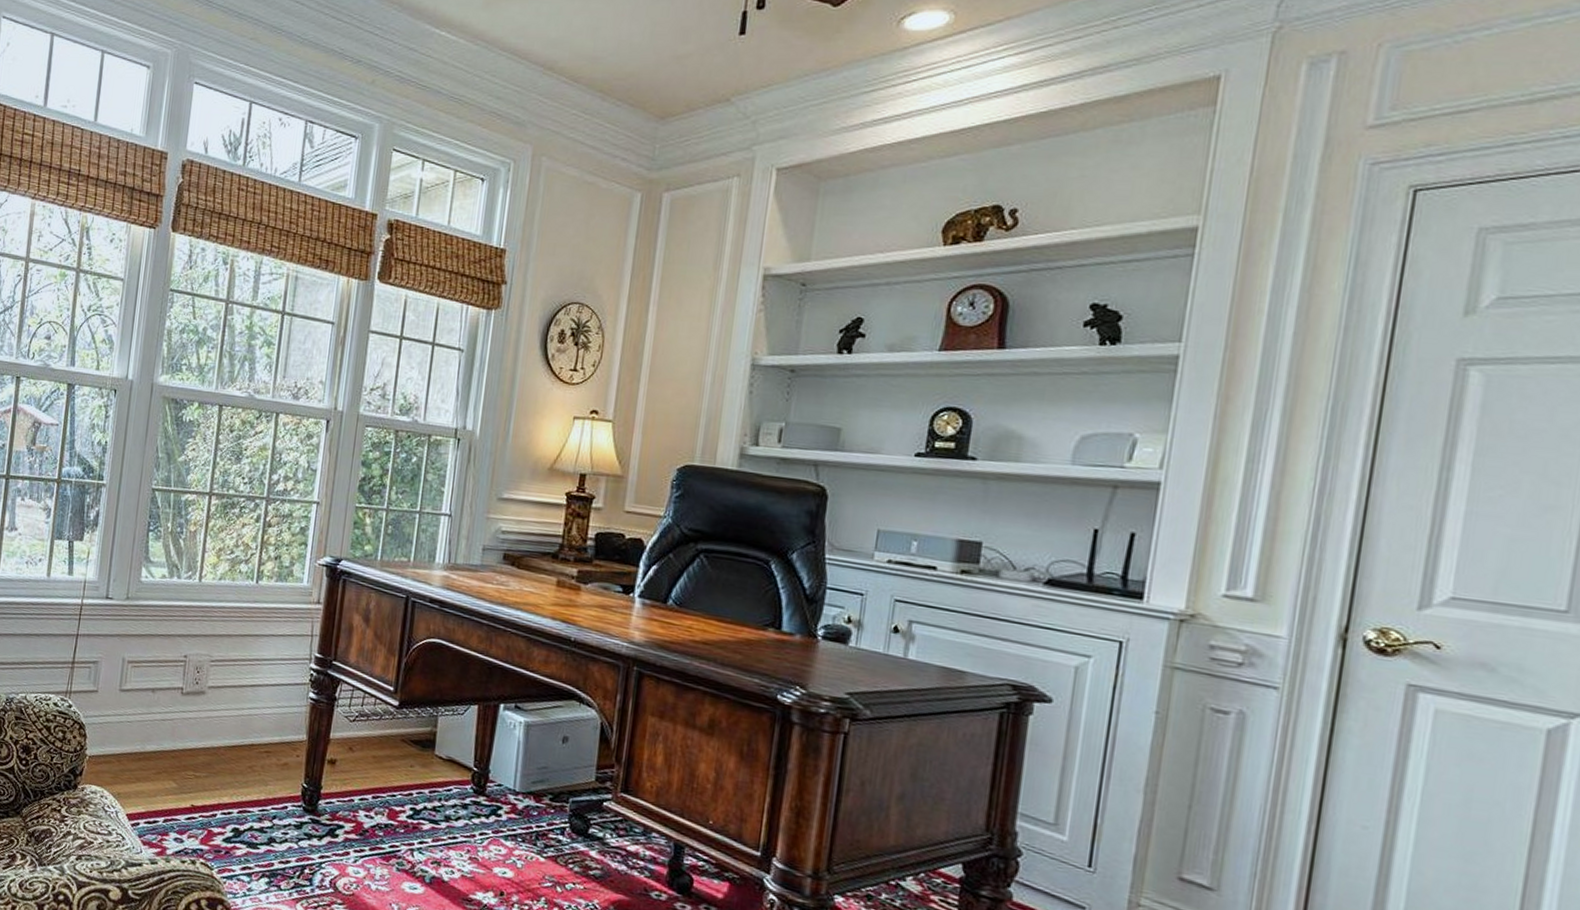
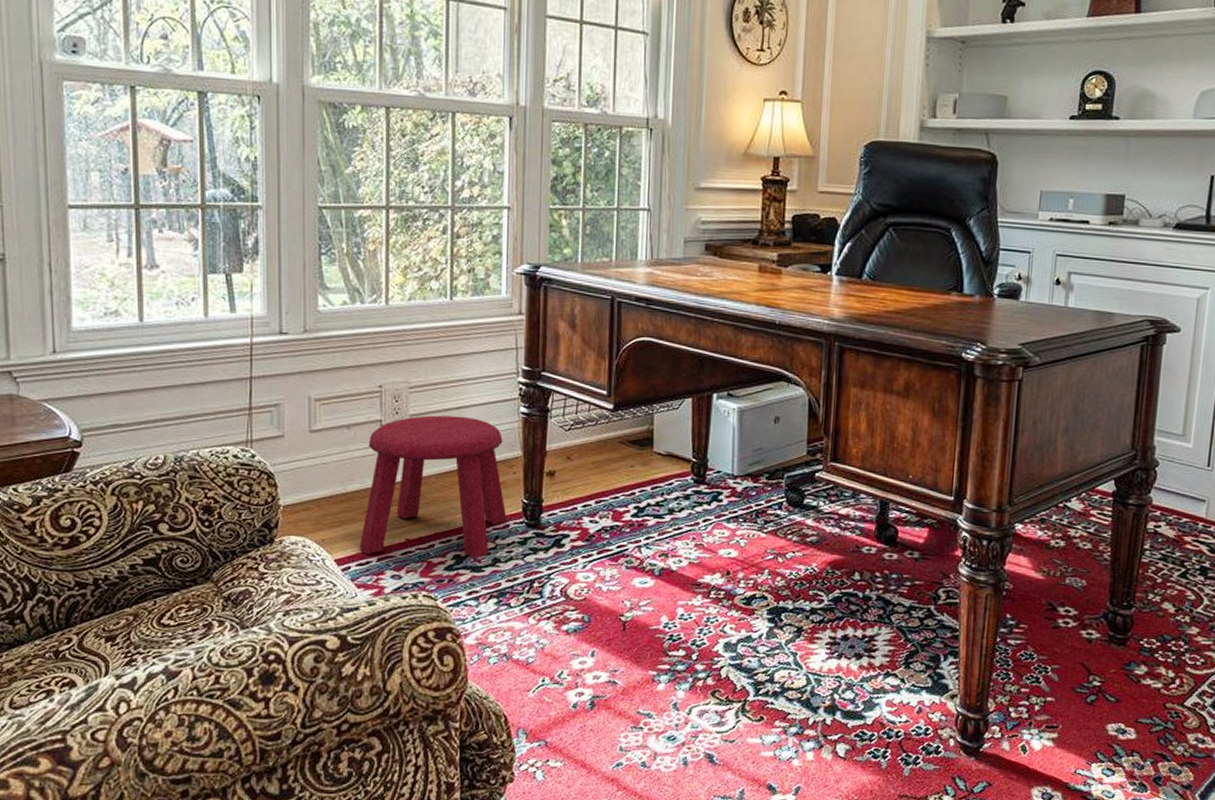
stool: none [149,688,290,835] -> present [359,415,507,559]

